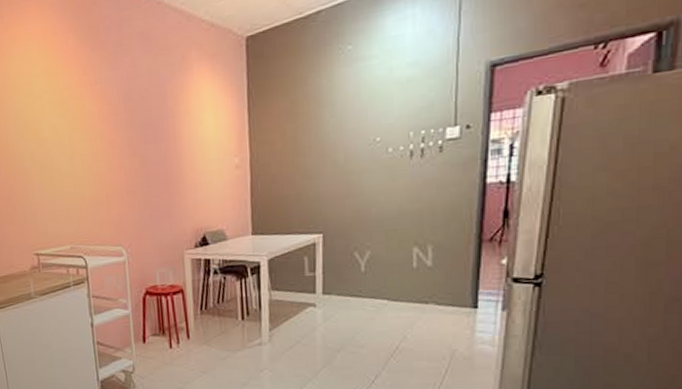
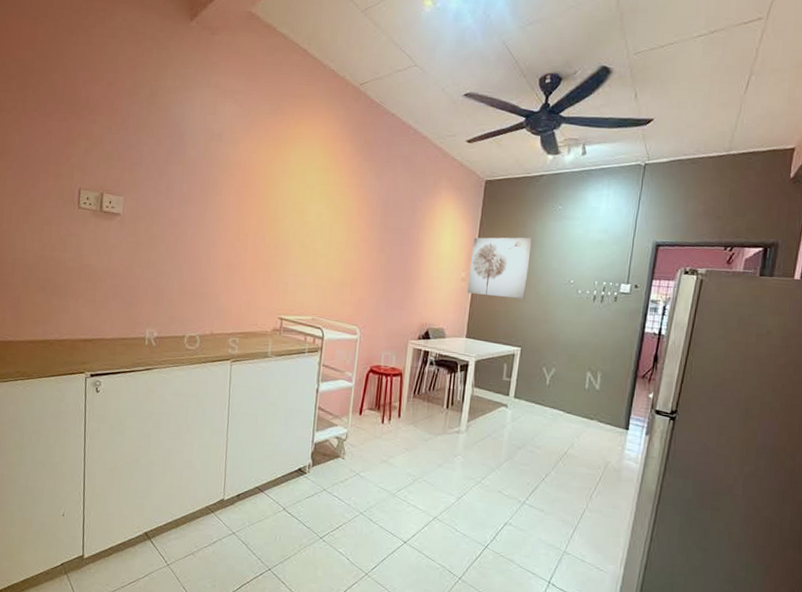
wall art: none [242,95,319,182] -> present [467,237,533,299]

